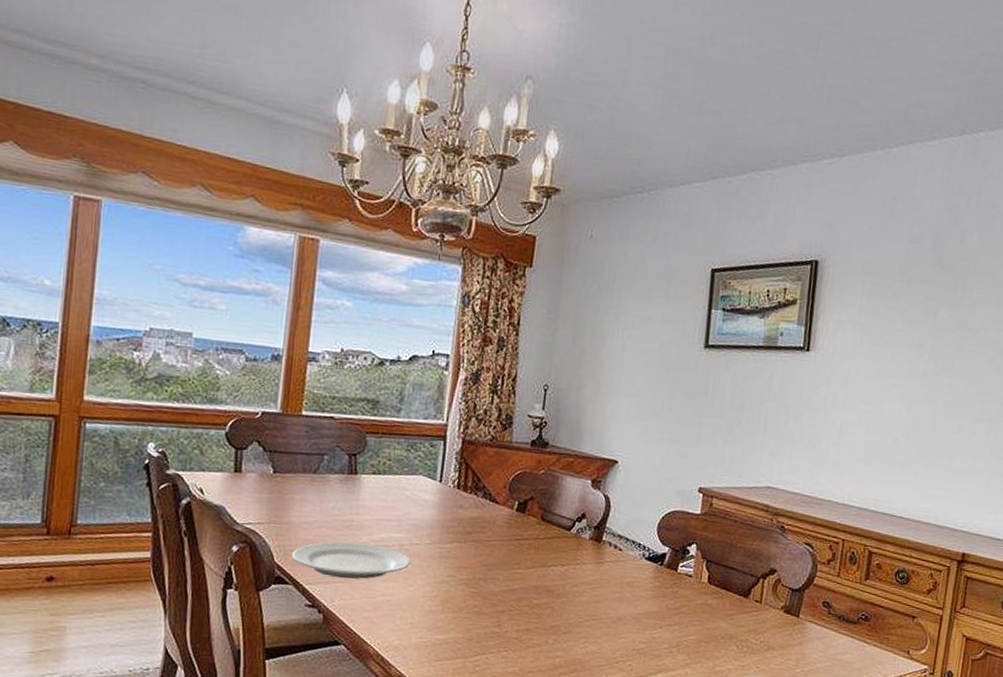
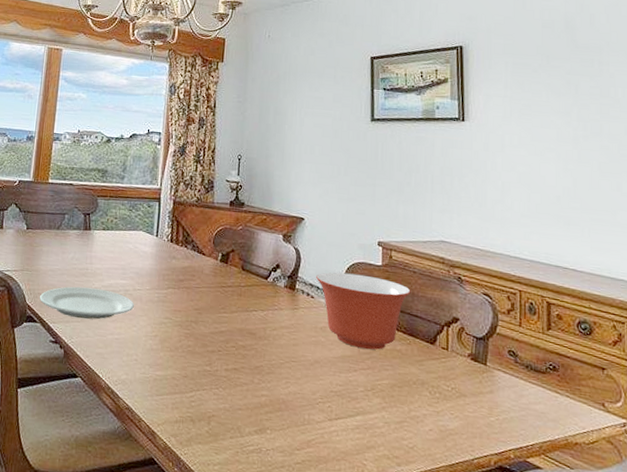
mixing bowl: none [626,521,729,605] -> present [316,272,411,350]

